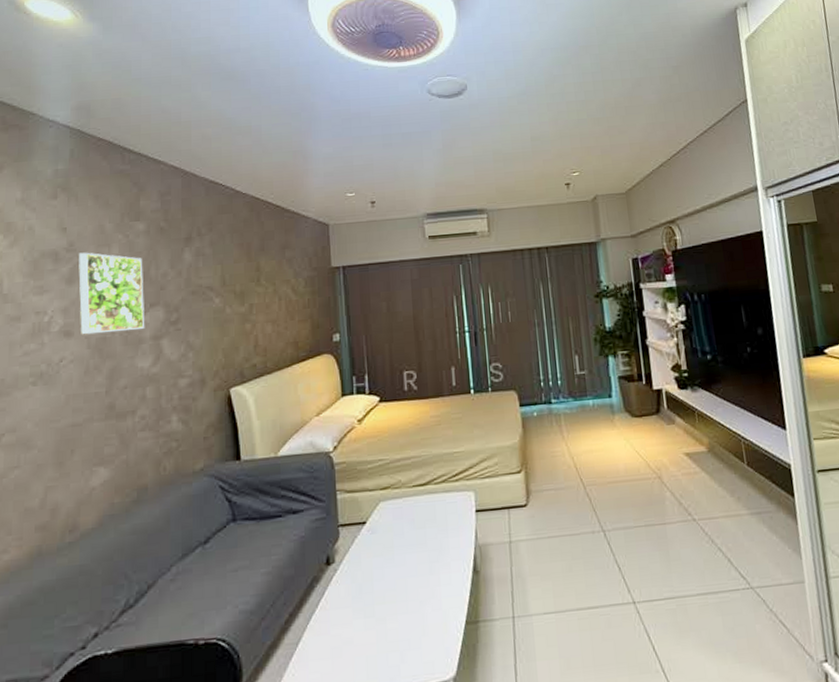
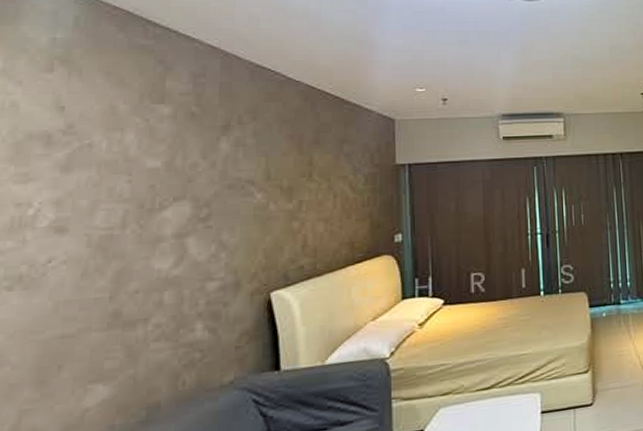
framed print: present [78,252,145,335] -> none [78,136,166,232]

